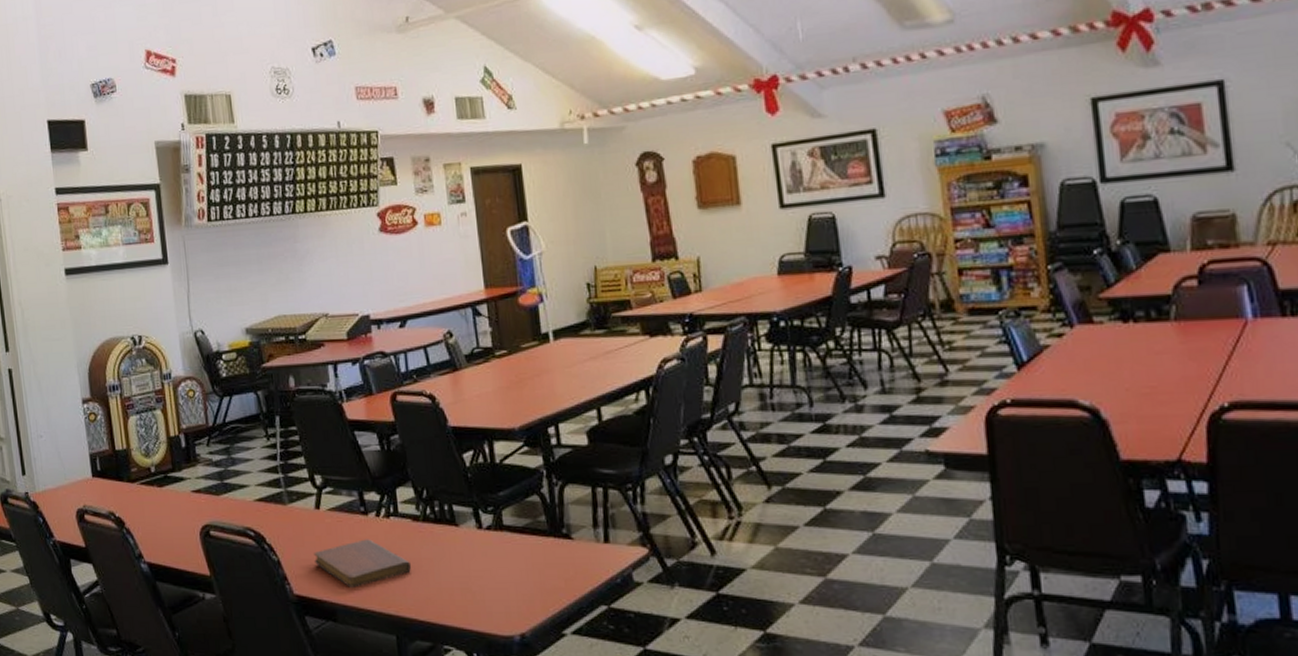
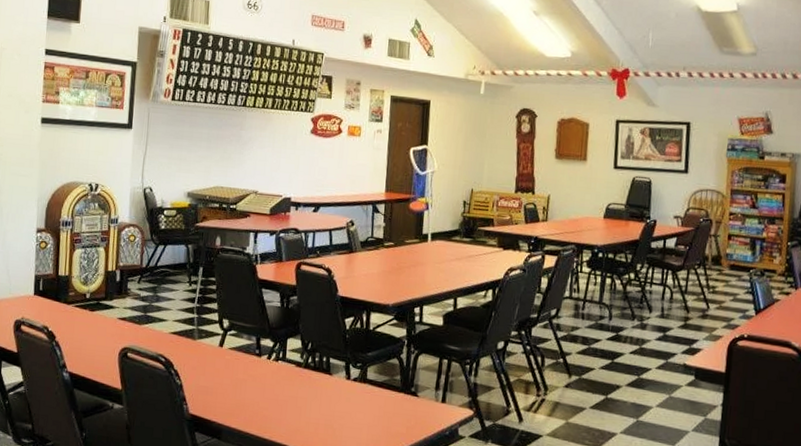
notebook: present [314,539,412,588] -> none [211,376,289,414]

